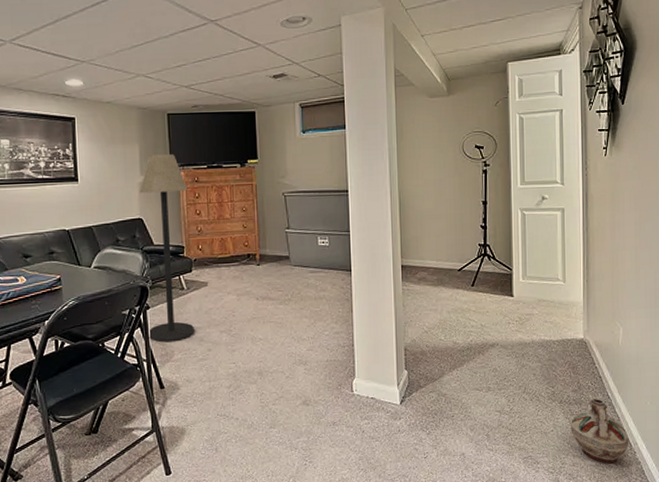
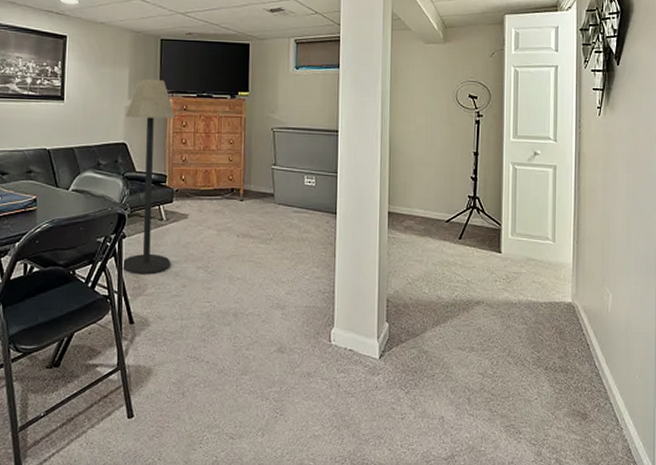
ceramic jug: present [571,398,629,464] -> none [556,367,616,439]

